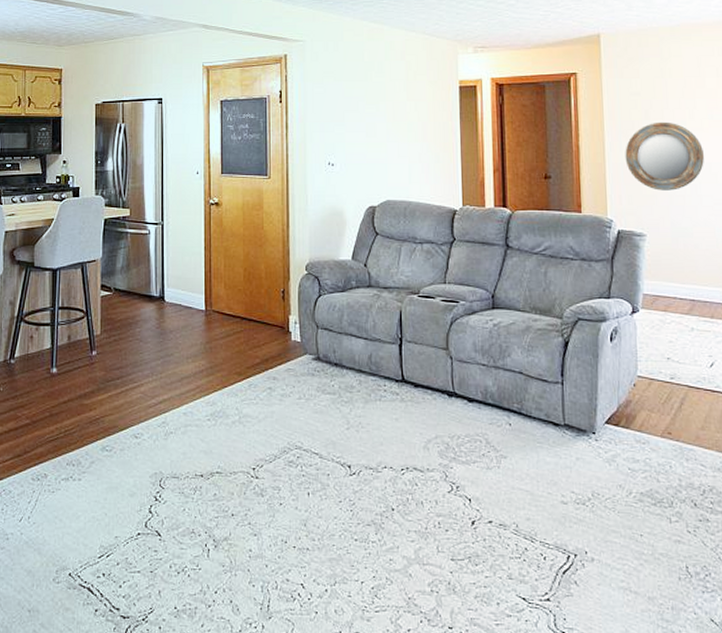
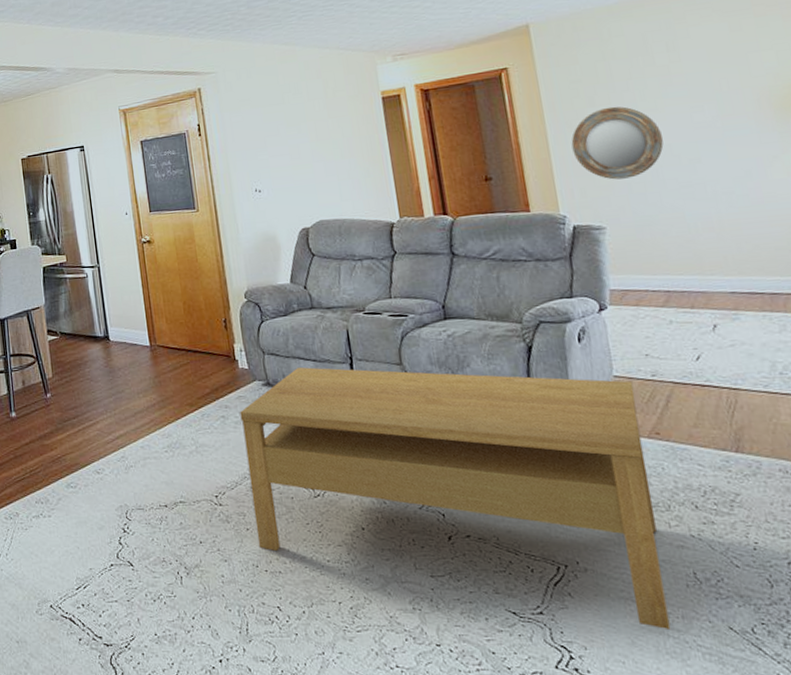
coffee table: none [287,344,661,619] -> present [240,367,671,629]

